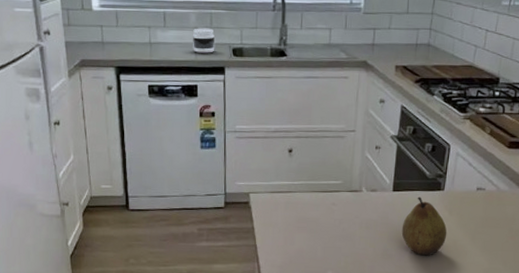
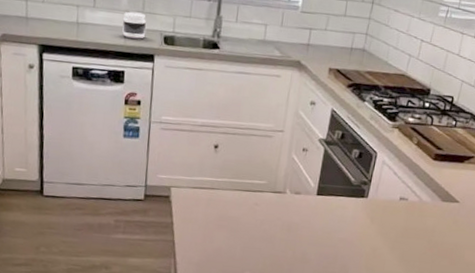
fruit: present [401,197,447,256] -> none [322,202,368,263]

